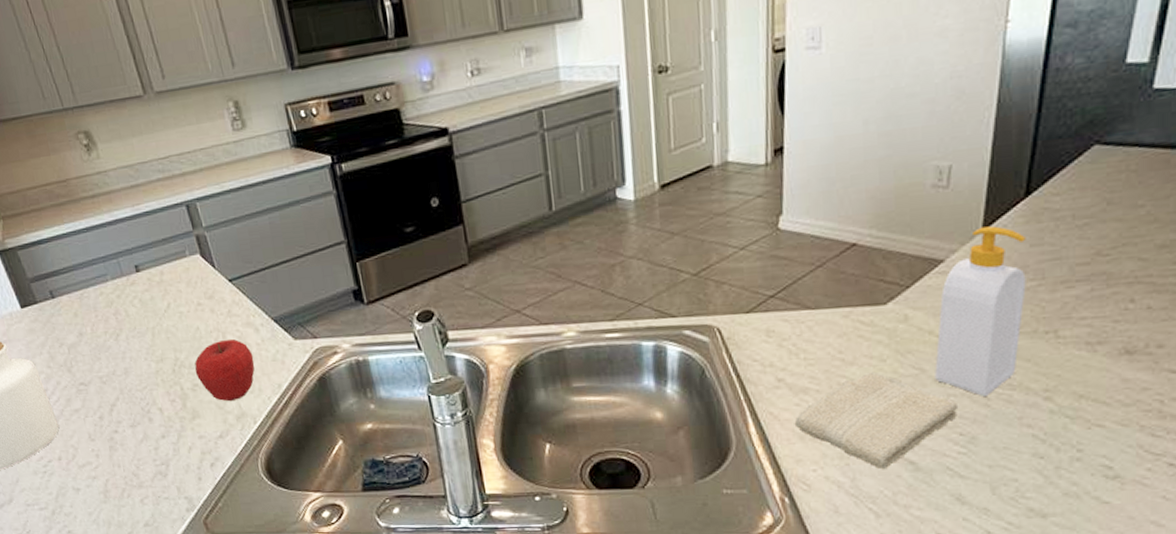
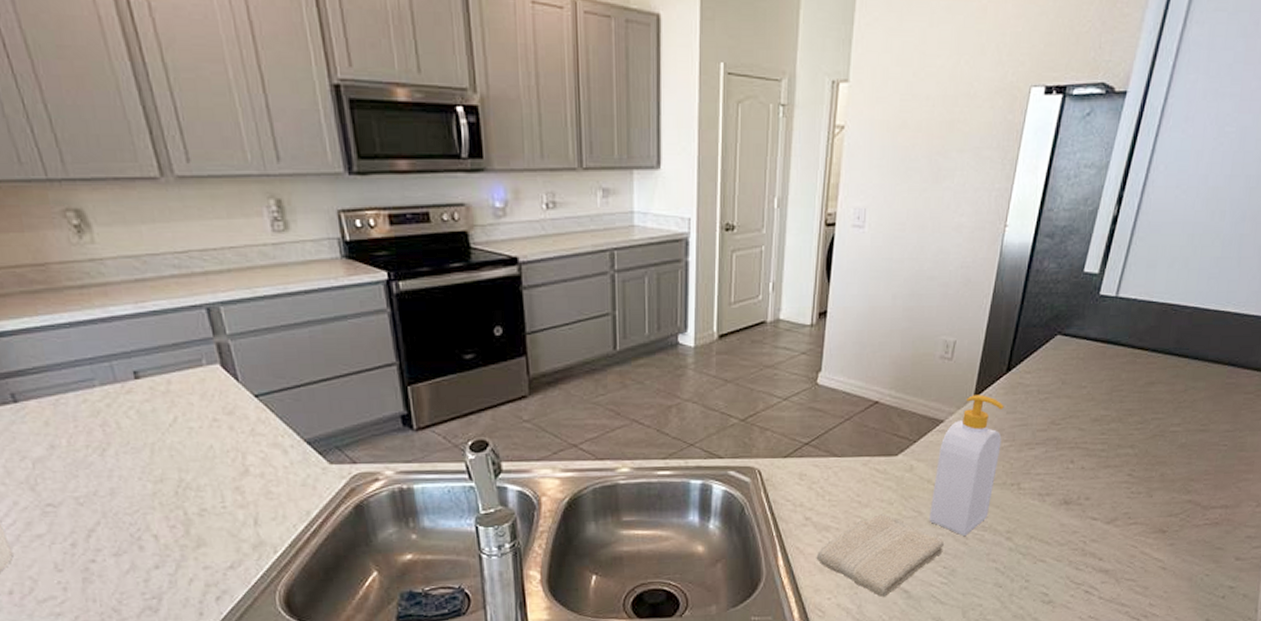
apple: present [194,339,255,402] -> none [203,460,280,529]

